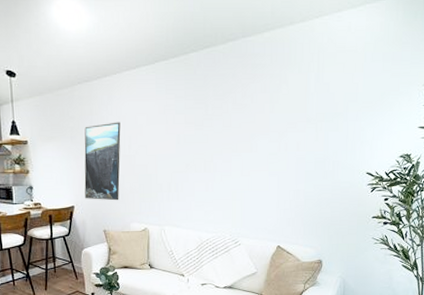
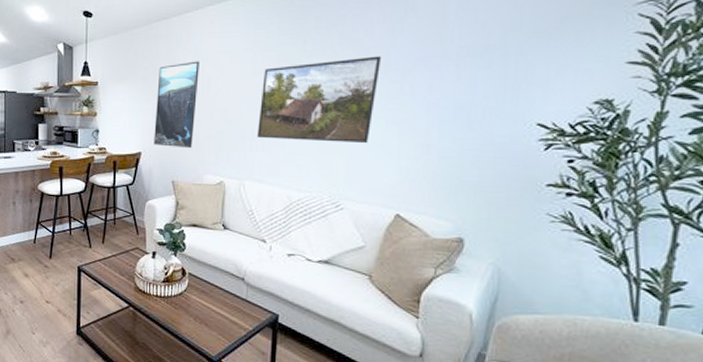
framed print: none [172,119,263,191] -> present [257,56,381,143]

